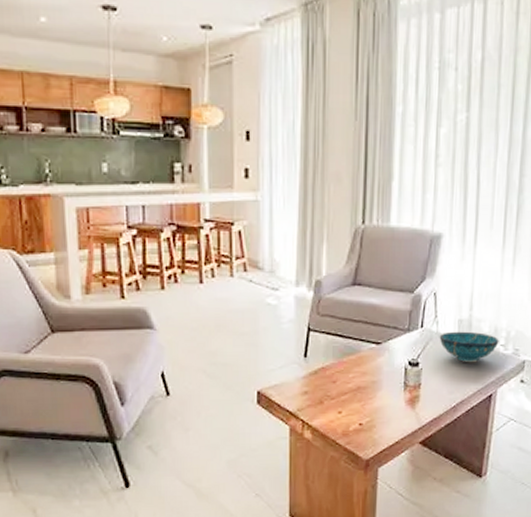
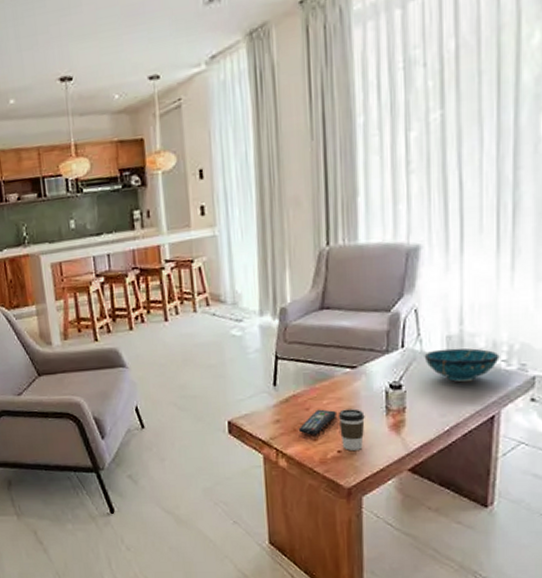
remote control: none [324,382,360,408] -> present [298,409,336,435]
coffee cup: none [361,383,385,423] -> present [338,409,365,451]

